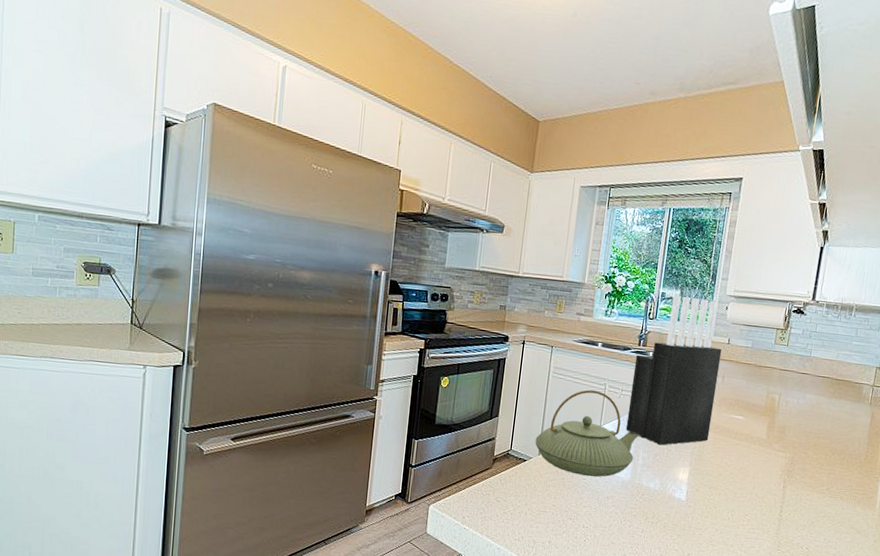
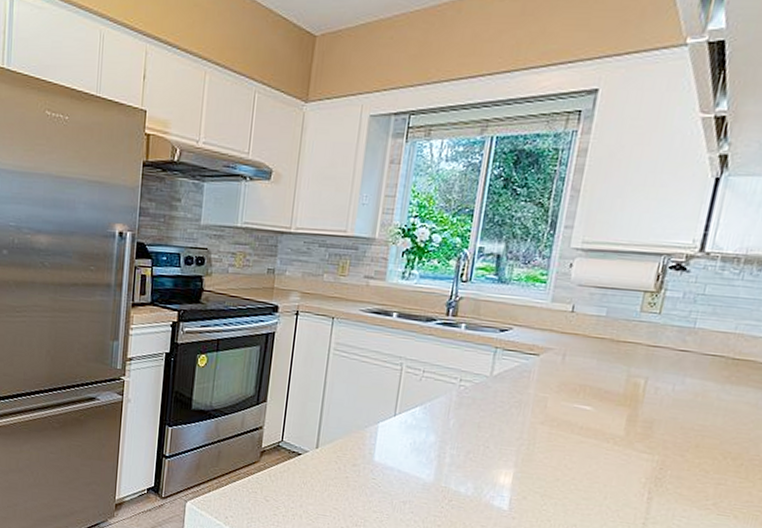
teapot: present [535,389,640,477] -> none [311,370,447,477]
knife block: present [625,295,722,446] -> none [428,249,563,441]

